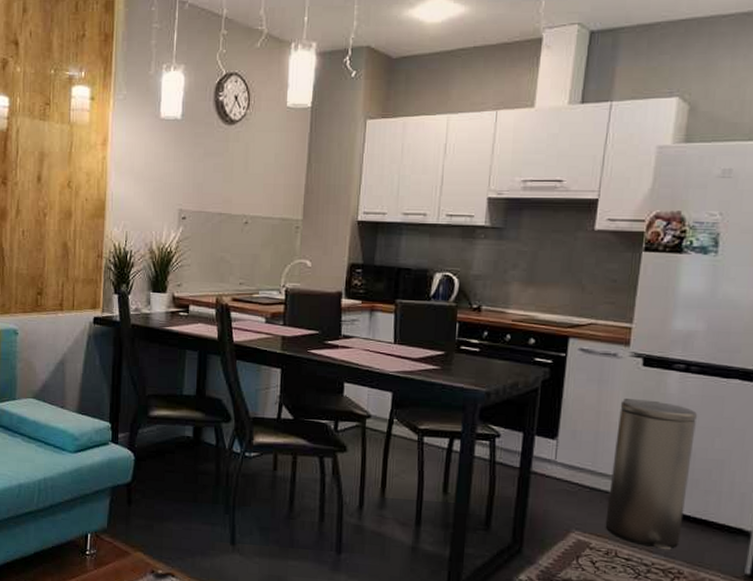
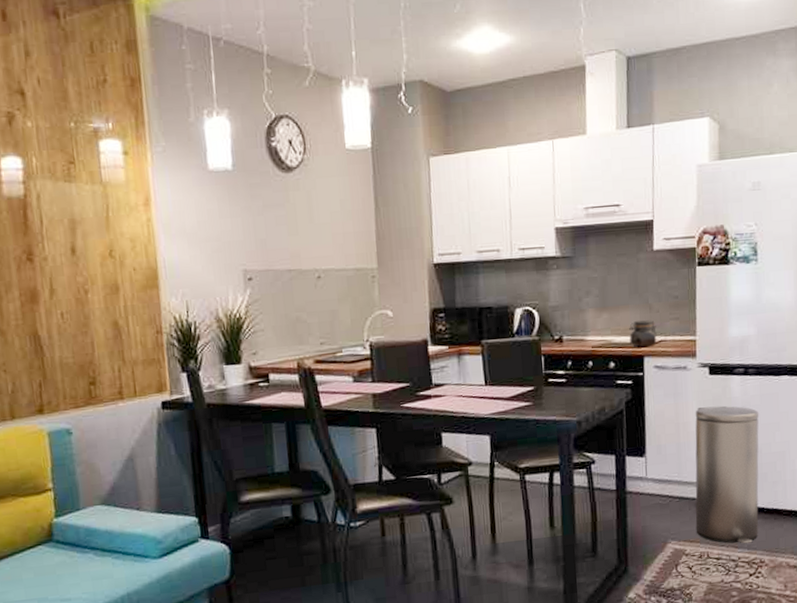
jar: none [555,300,587,328] -> present [629,320,657,348]

